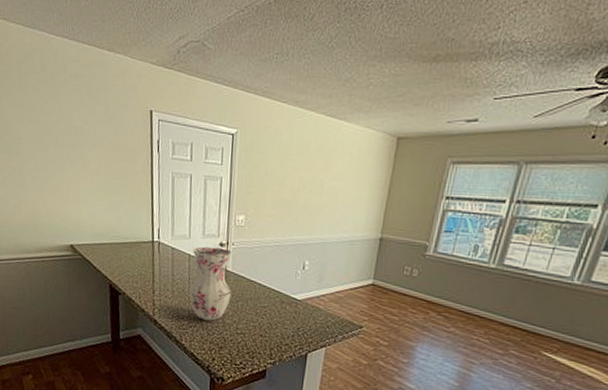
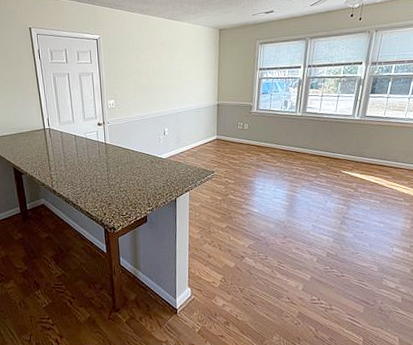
vase: present [189,246,232,321] -> none [78,127,112,185]

